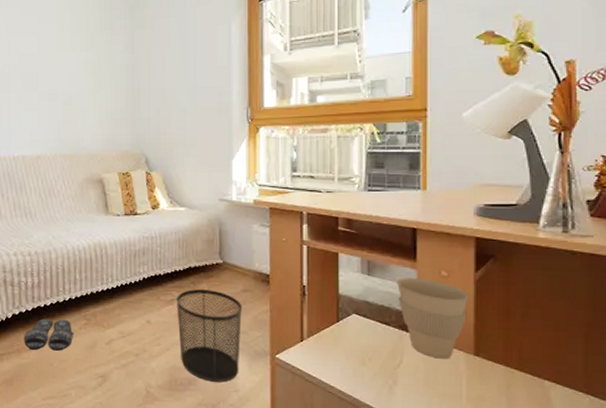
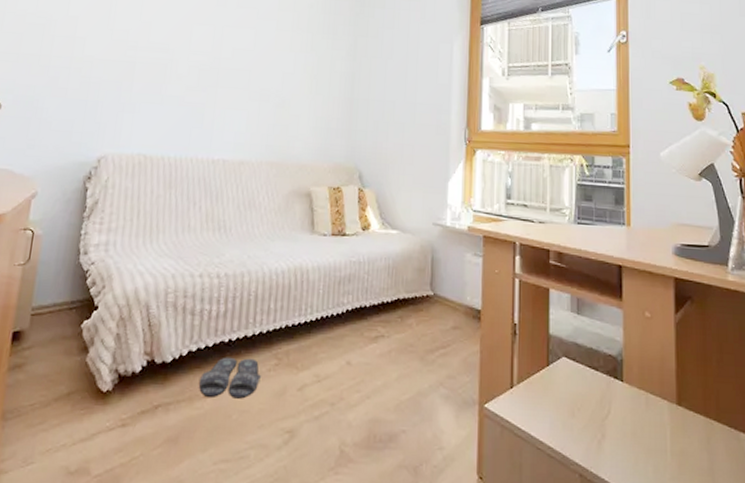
waste bin: present [176,289,243,382] -> none [381,324,452,438]
cup: present [396,278,470,359] -> none [603,318,671,409]

